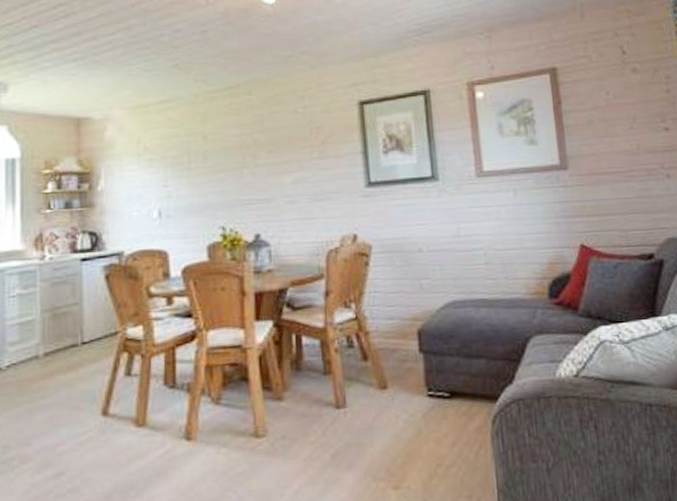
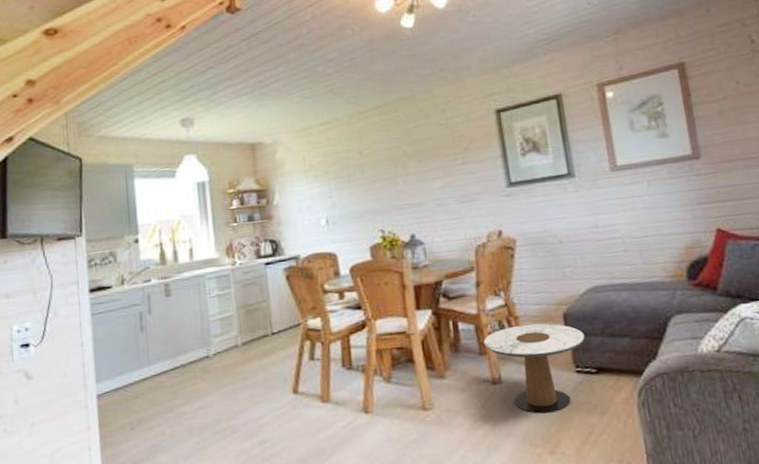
side table: none [329,340,440,443] -> present [484,323,585,414]

